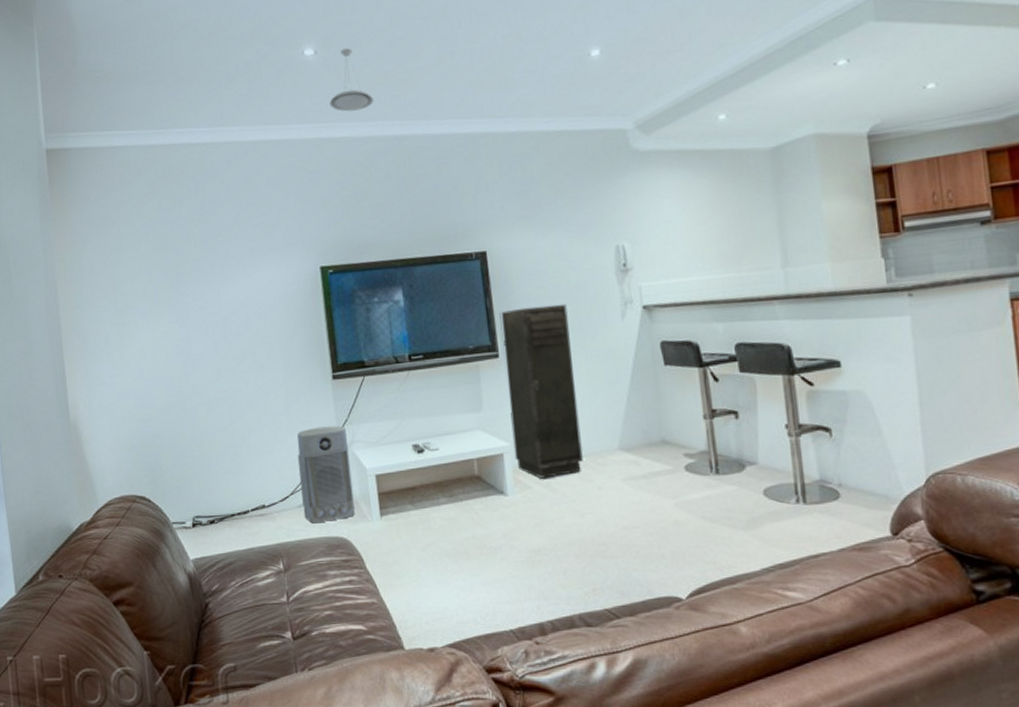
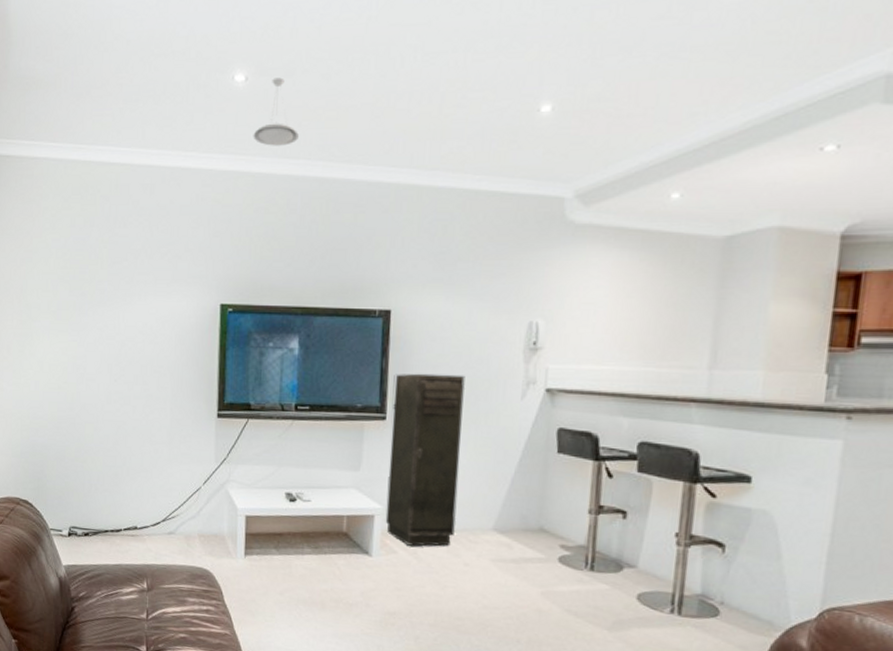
air purifier: present [297,425,355,523] -> none [172,461,224,552]

